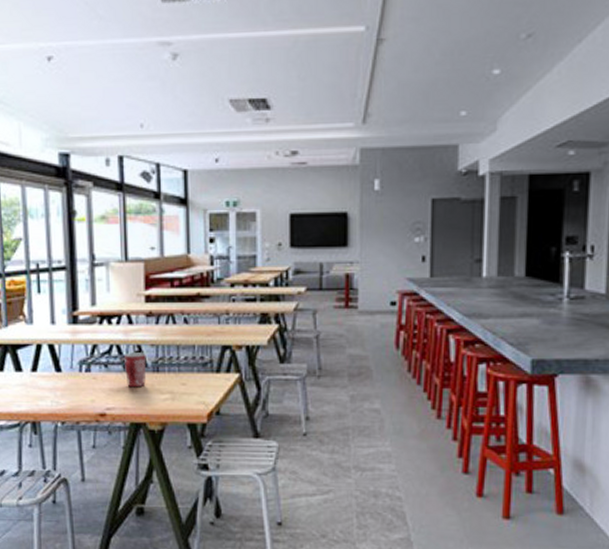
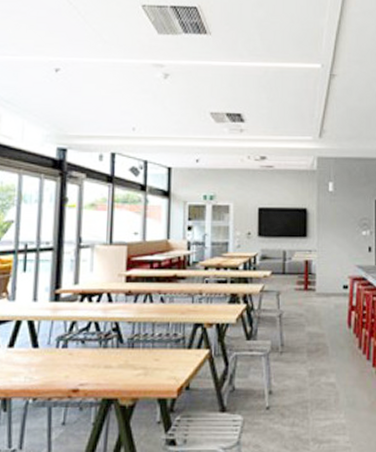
mug: present [124,351,147,388] -> none [101,328,123,363]

